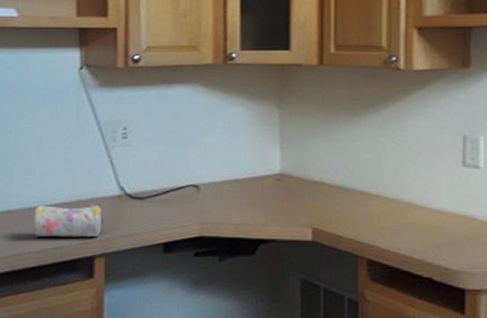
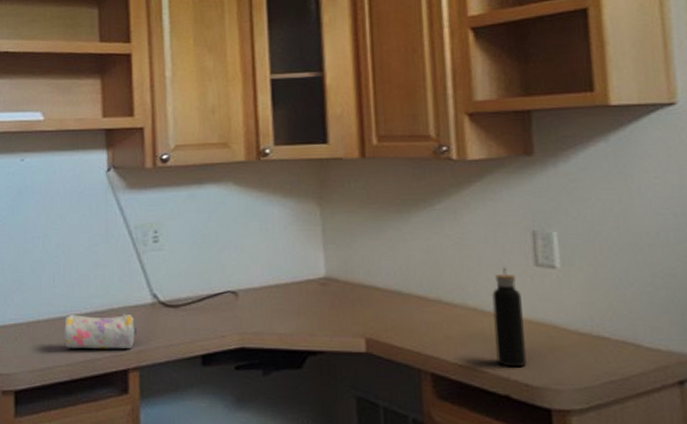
water bottle: none [424,166,450,254] -> present [492,266,527,368]

